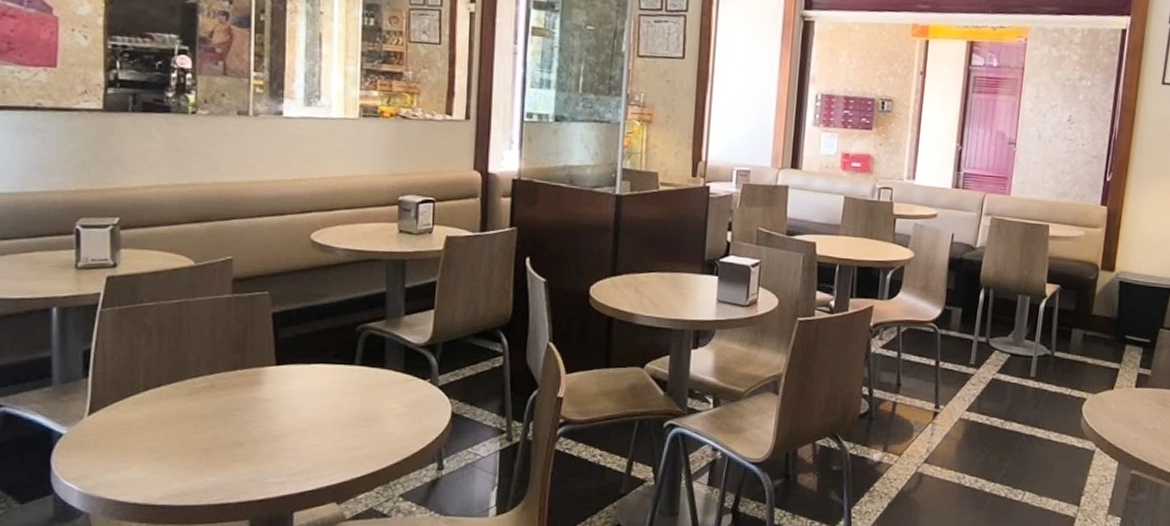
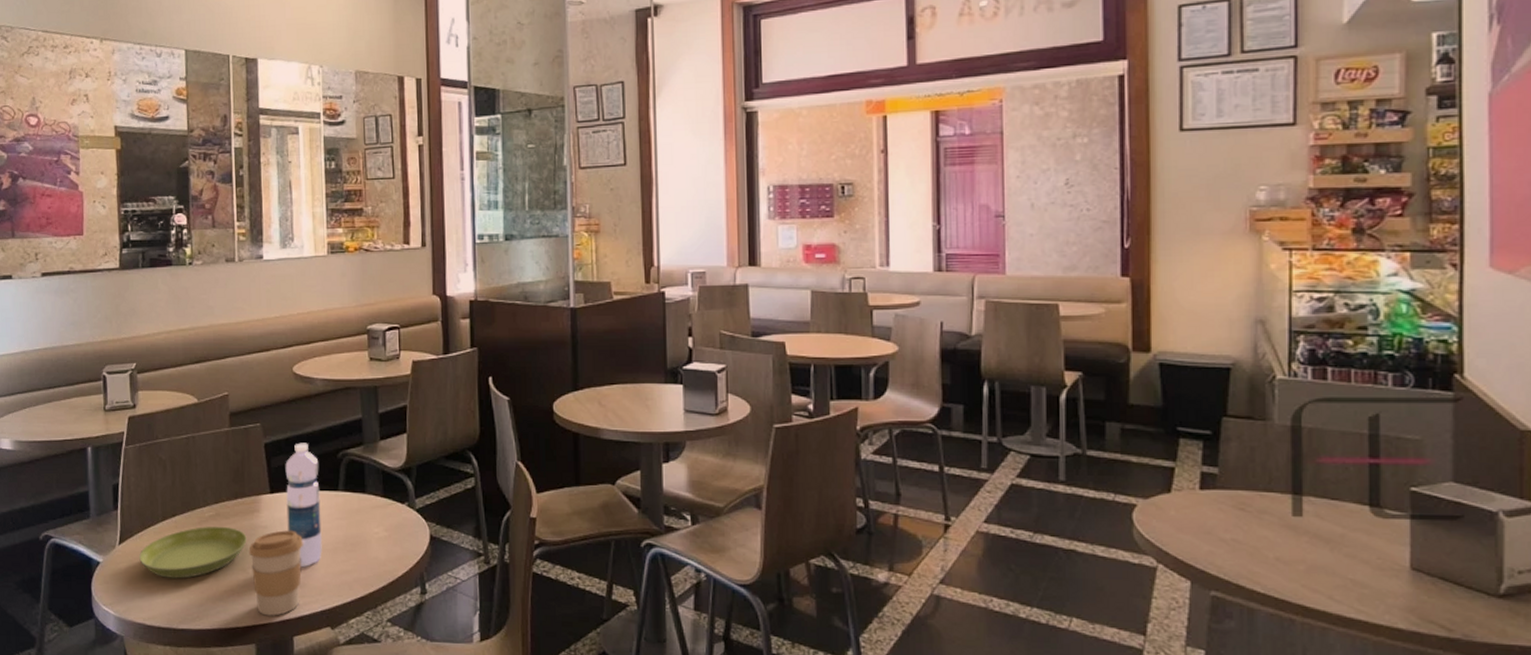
saucer: none [113,397,246,453] -> present [139,526,247,579]
coffee cup: none [247,404,311,492] -> present [248,530,303,616]
water bottle: none [294,314,334,441] -> present [285,442,322,567]

